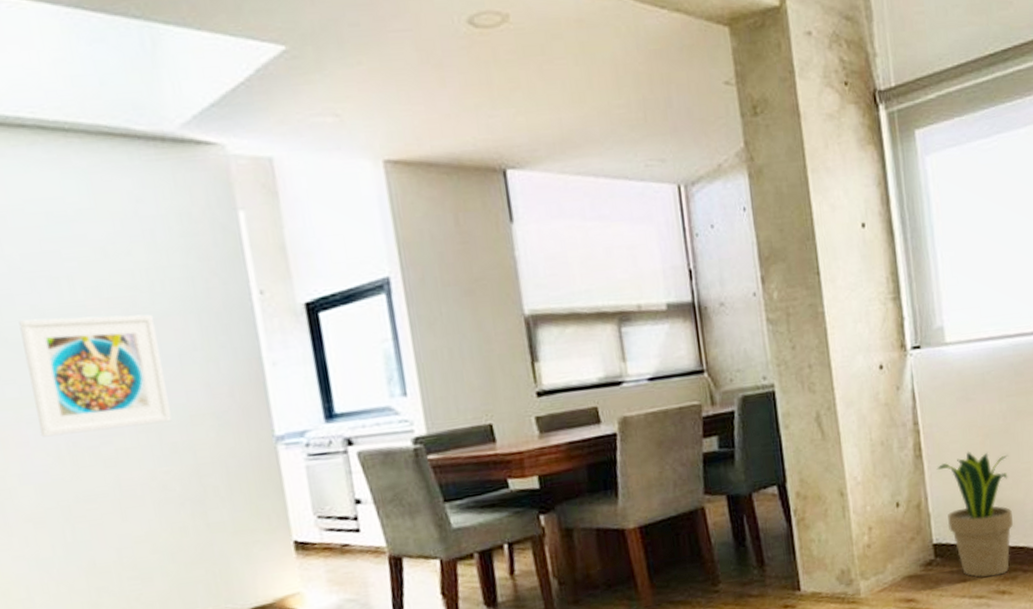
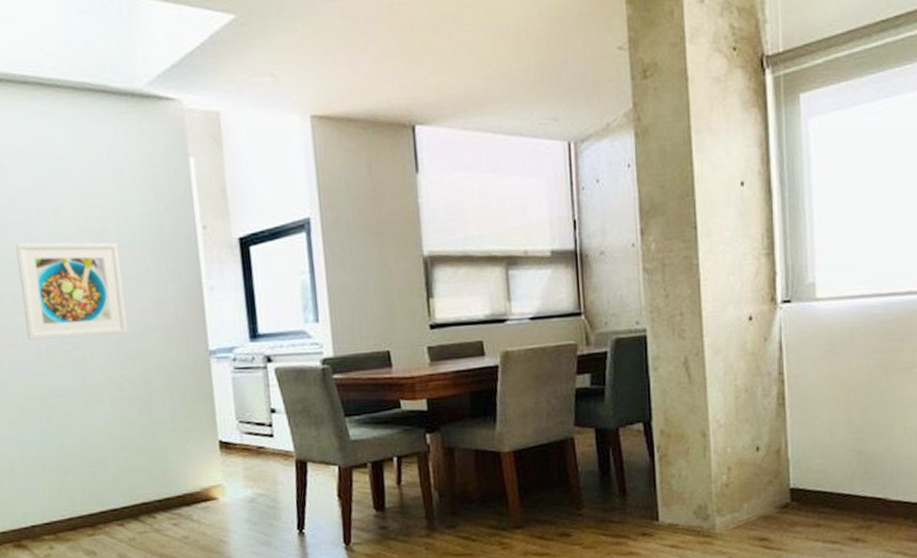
potted plant: present [936,451,1013,578] -> none [798,402,873,524]

